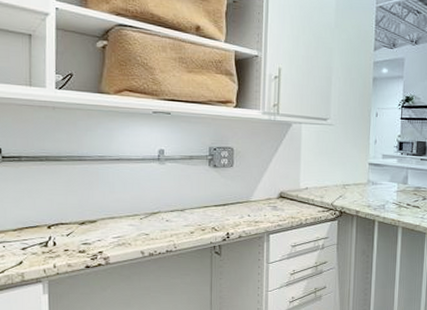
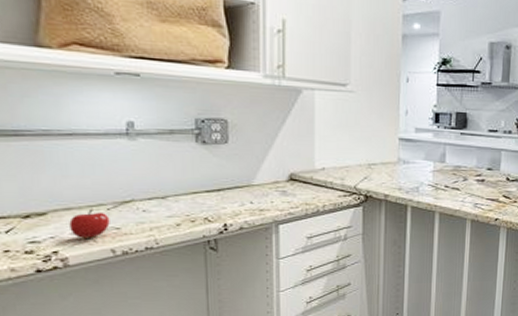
apple: none [112,218,142,242] -> present [69,209,110,238]

